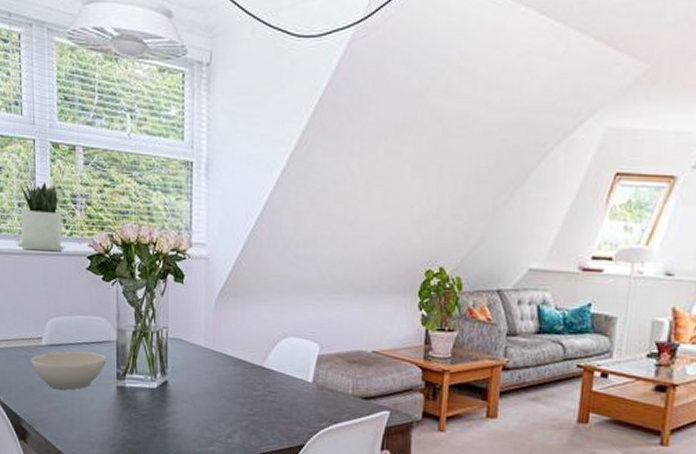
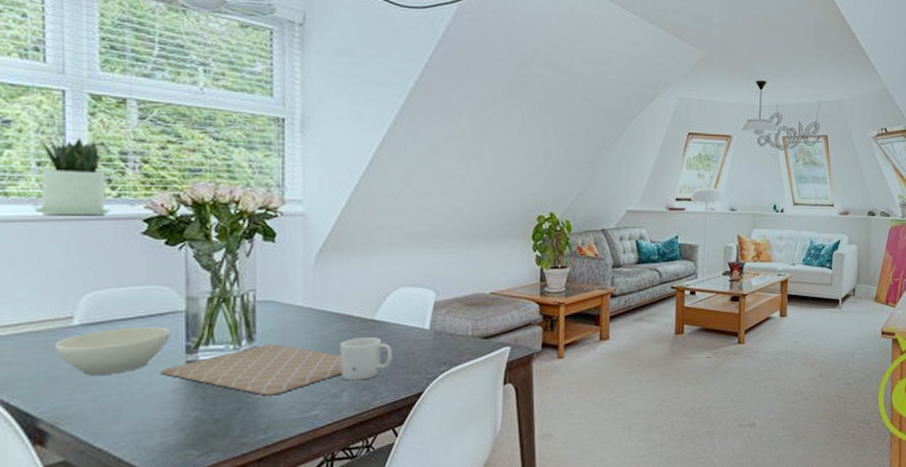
placemat: none [99,379,235,428] -> present [161,344,341,396]
mug: none [233,383,278,425] -> present [340,337,392,381]

